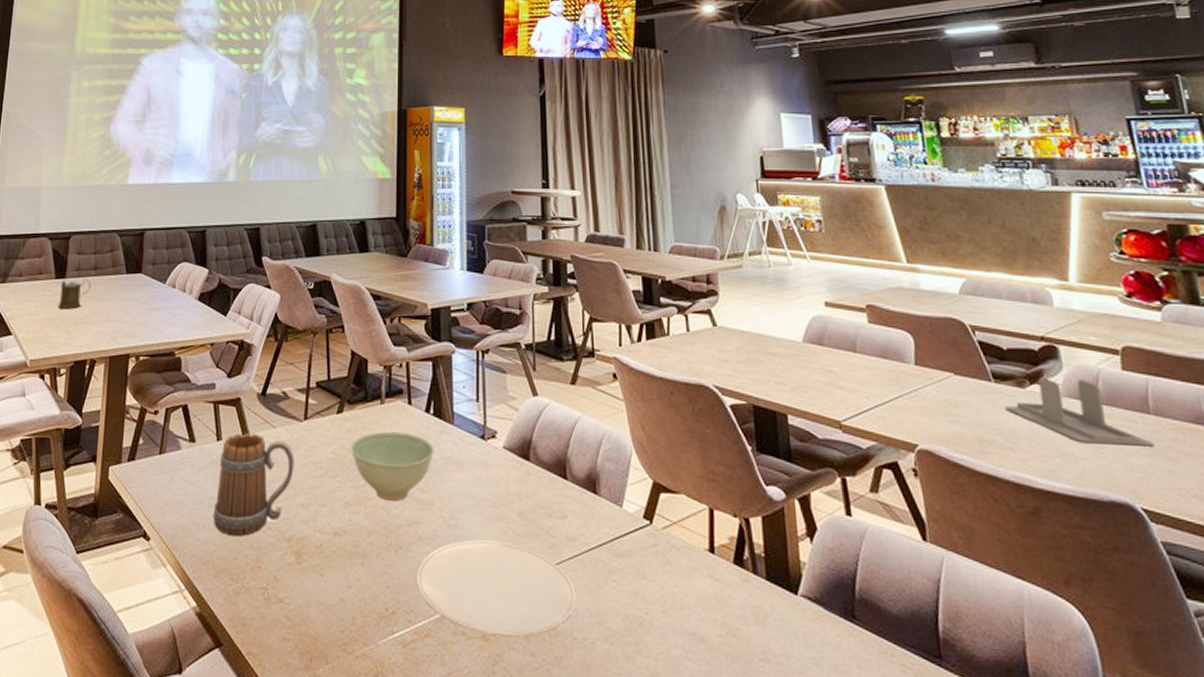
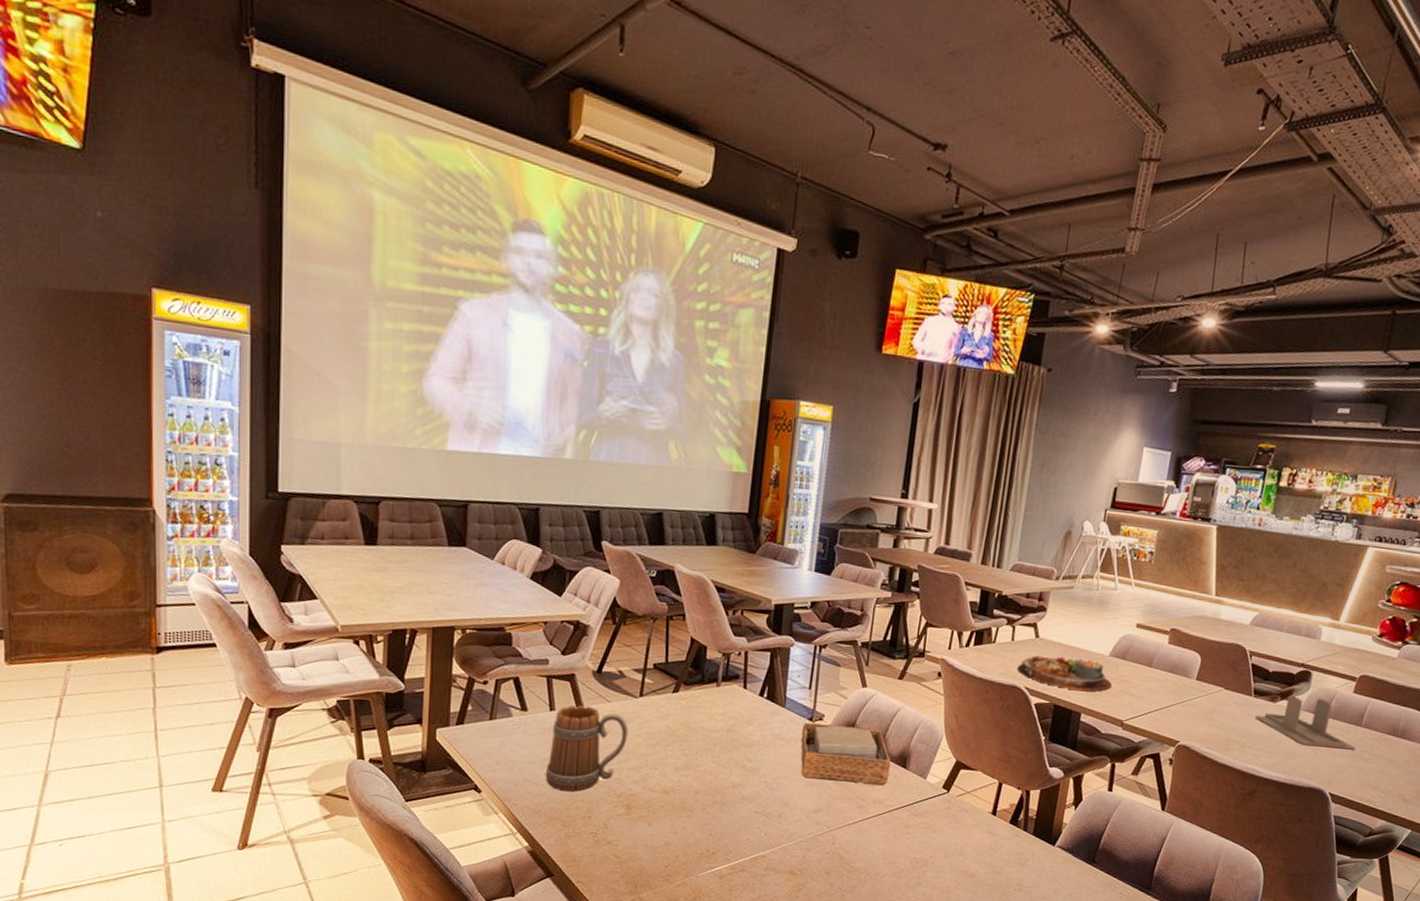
beer mug: present [58,278,91,309] -> none [370,546,408,578]
bowl: present [351,431,434,501] -> none [685,710,764,768]
plate: present [417,539,576,638] -> none [737,800,875,873]
napkin holder: none [475,442,579,516] -> present [800,723,891,785]
food platter: none [701,346,815,387] -> present [1018,655,1112,692]

